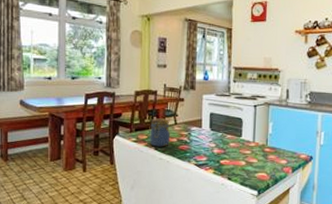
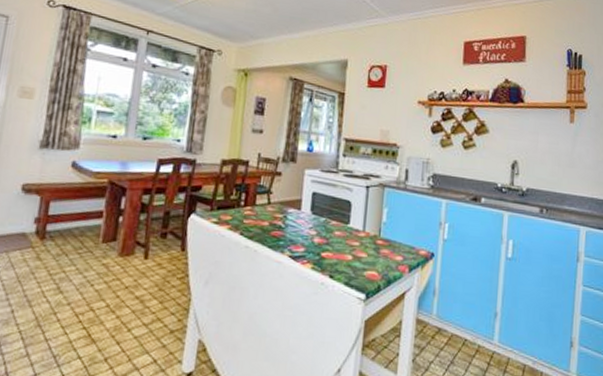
jar: present [150,118,170,147] -> none [234,194,262,232]

